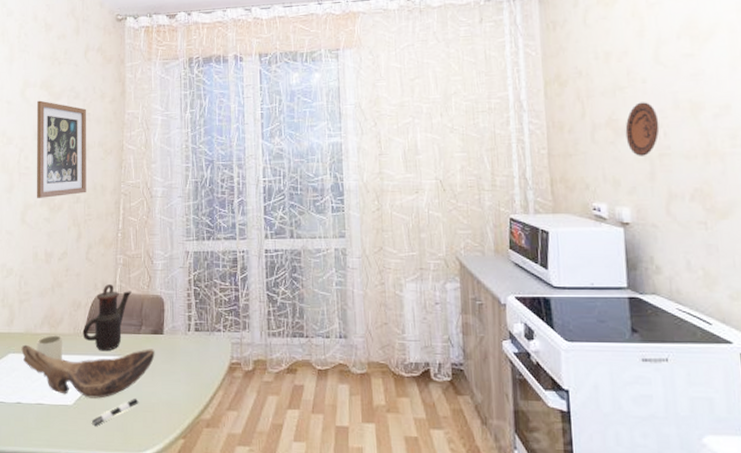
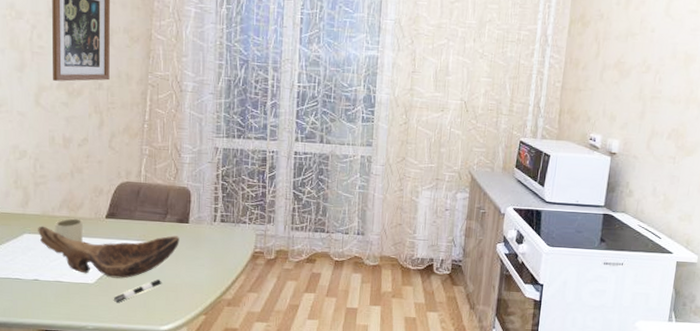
teapot: present [83,283,132,351] -> none [105,172,157,236]
decorative plate: present [625,102,660,156] -> none [628,49,658,97]

